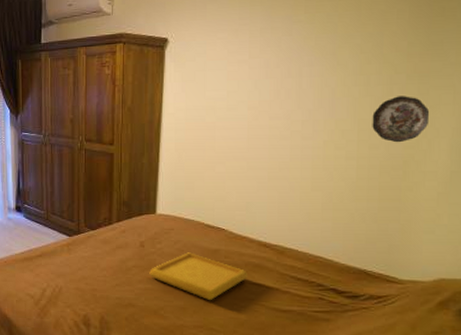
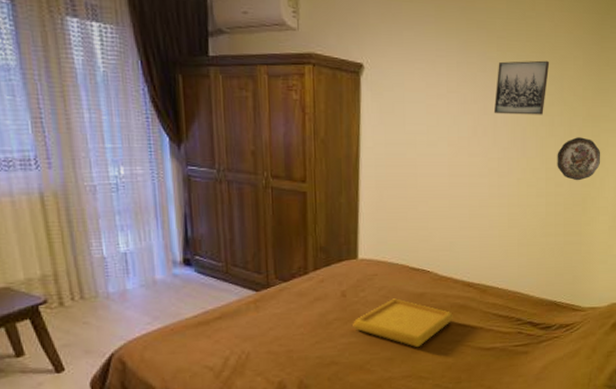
wall art: none [299,17,367,77] -> present [493,60,550,115]

